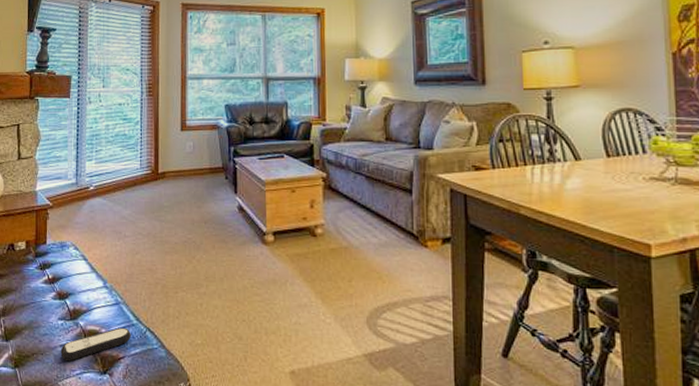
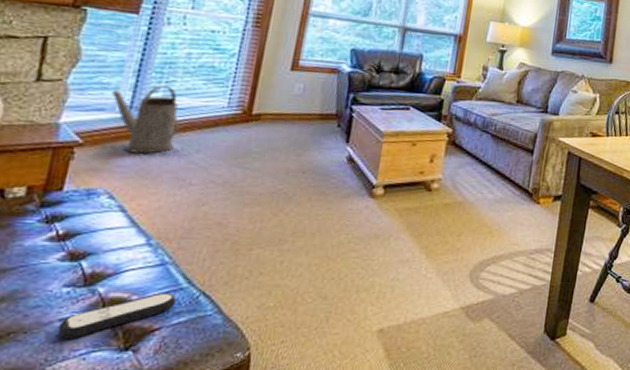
watering can: none [63,154,111,212] -> present [111,85,181,154]

